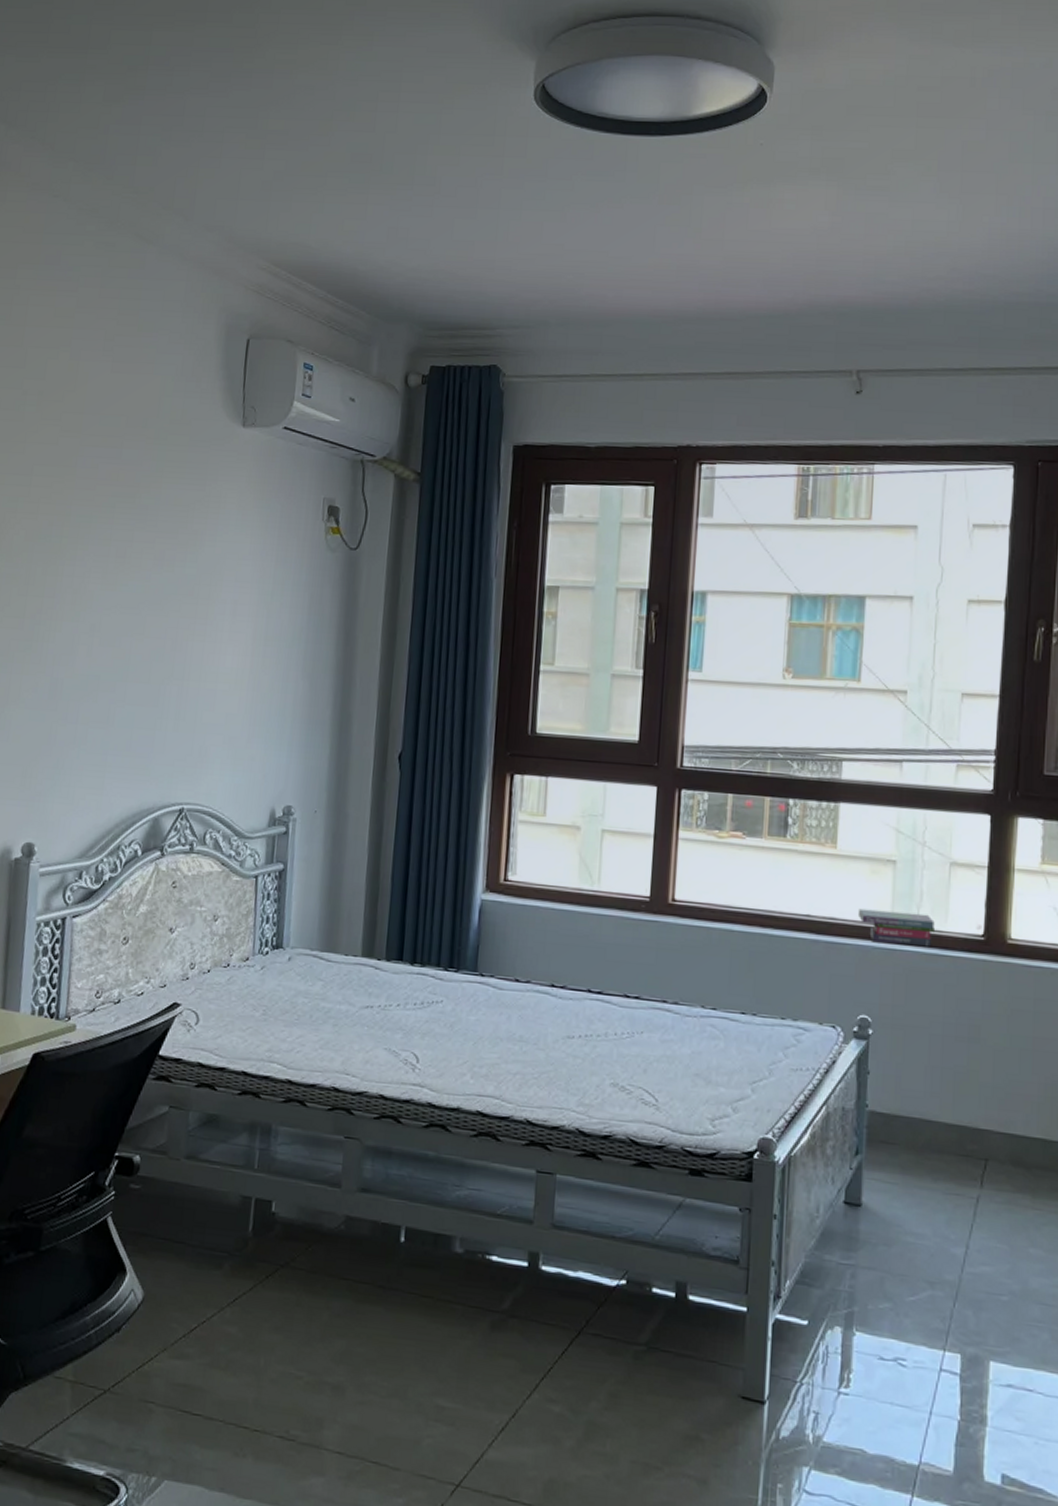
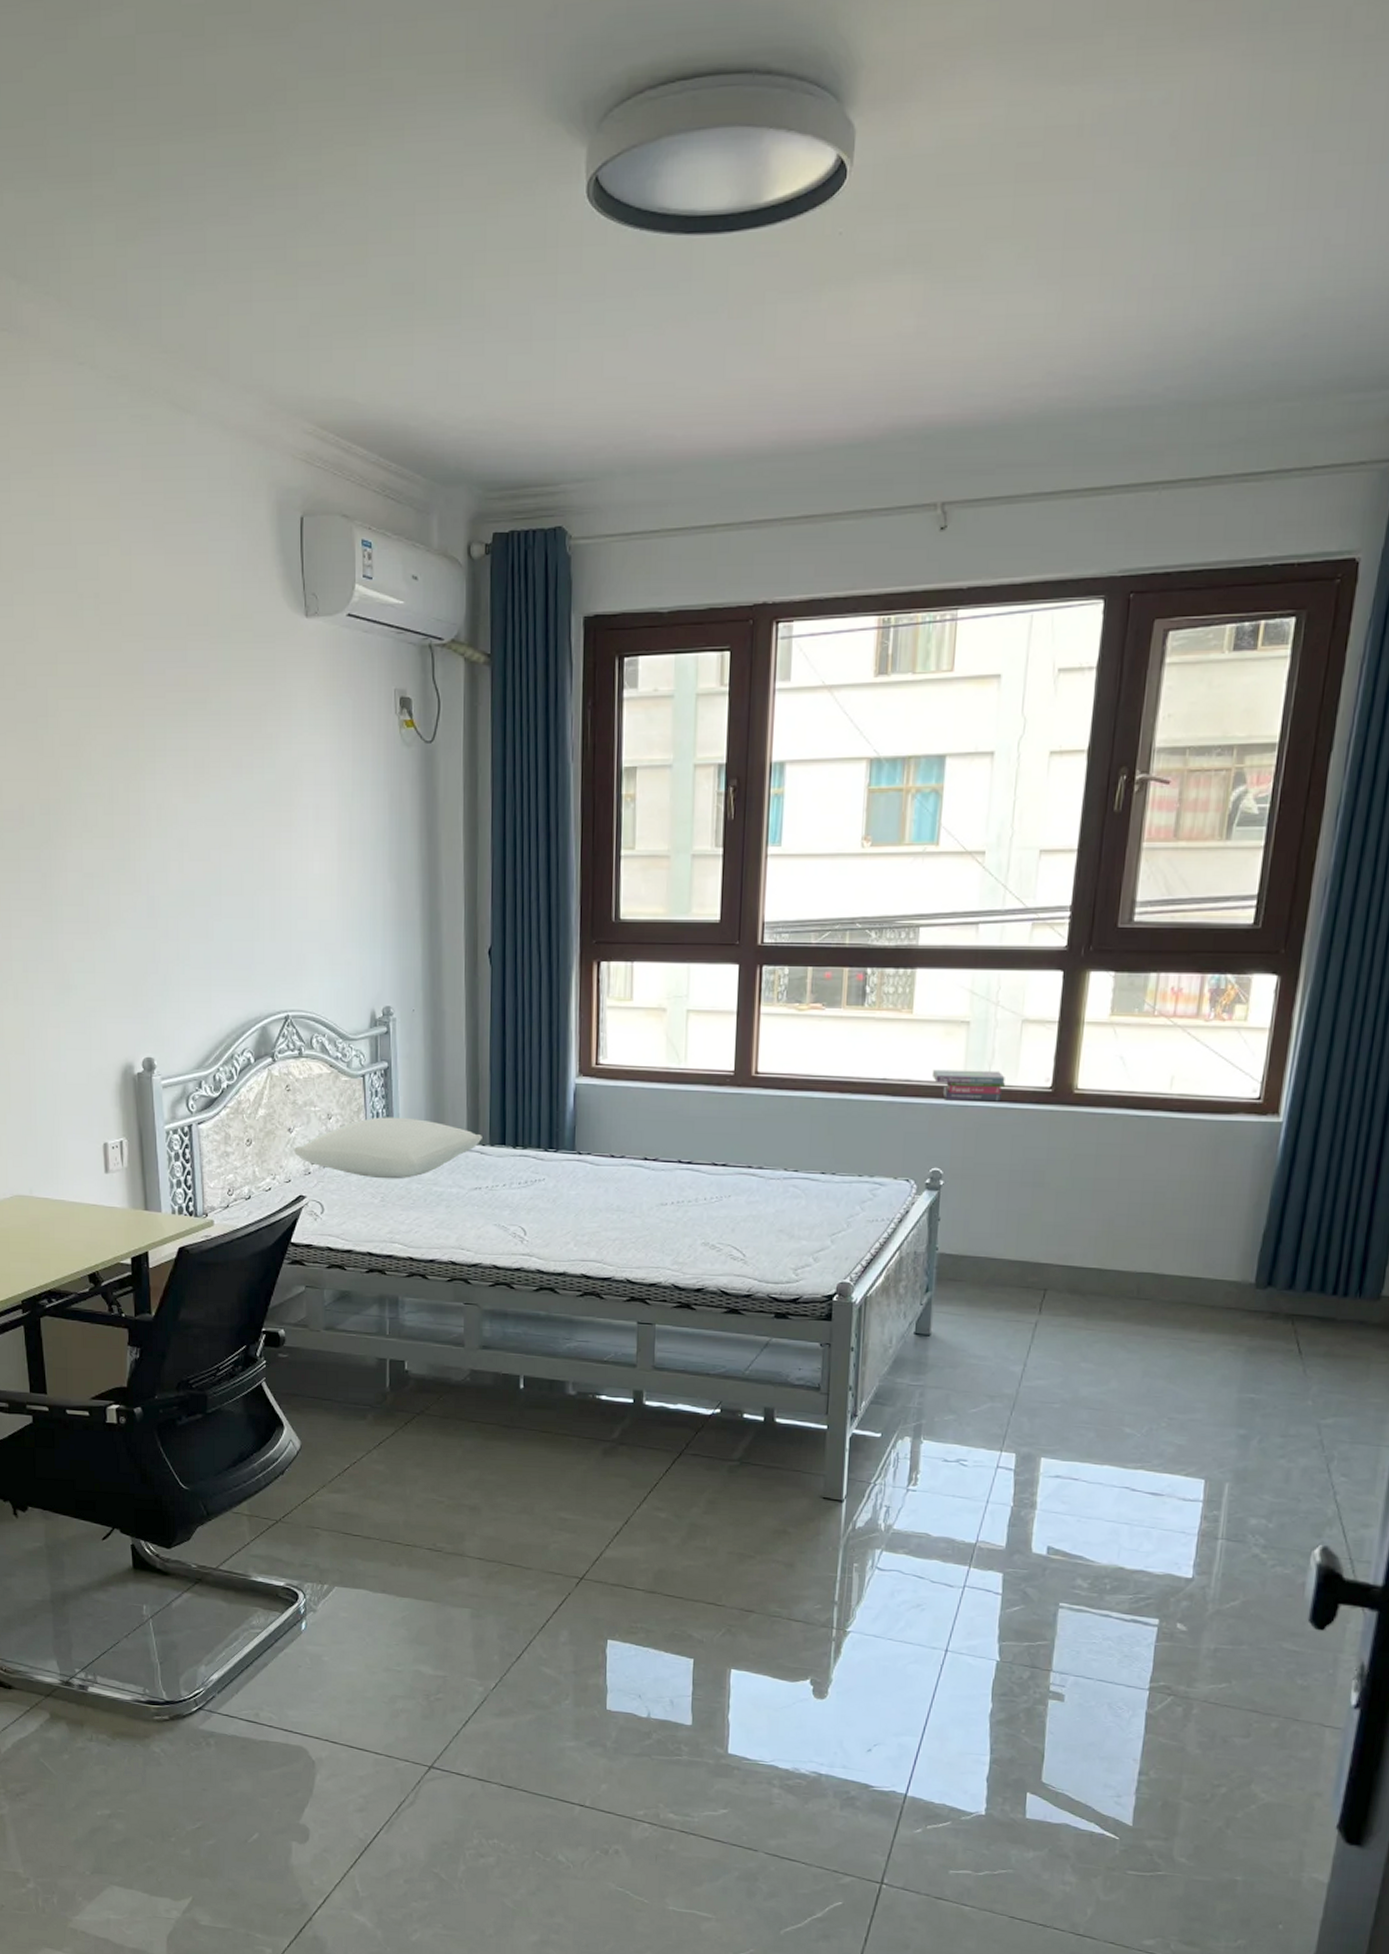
pillow: none [172,922,378,992] -> present [293,1117,482,1179]

